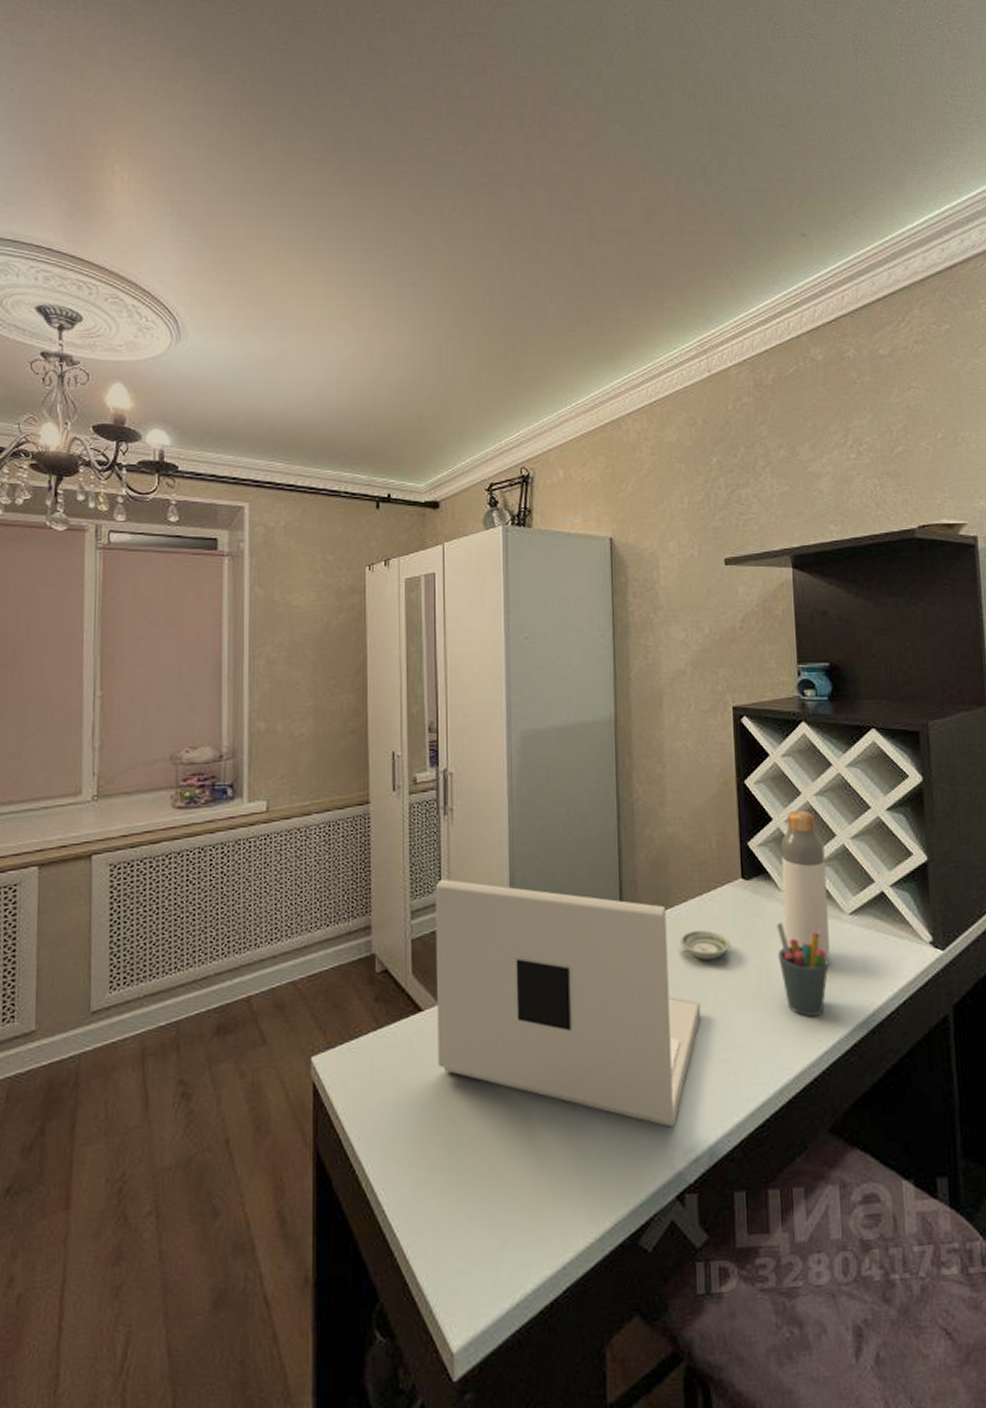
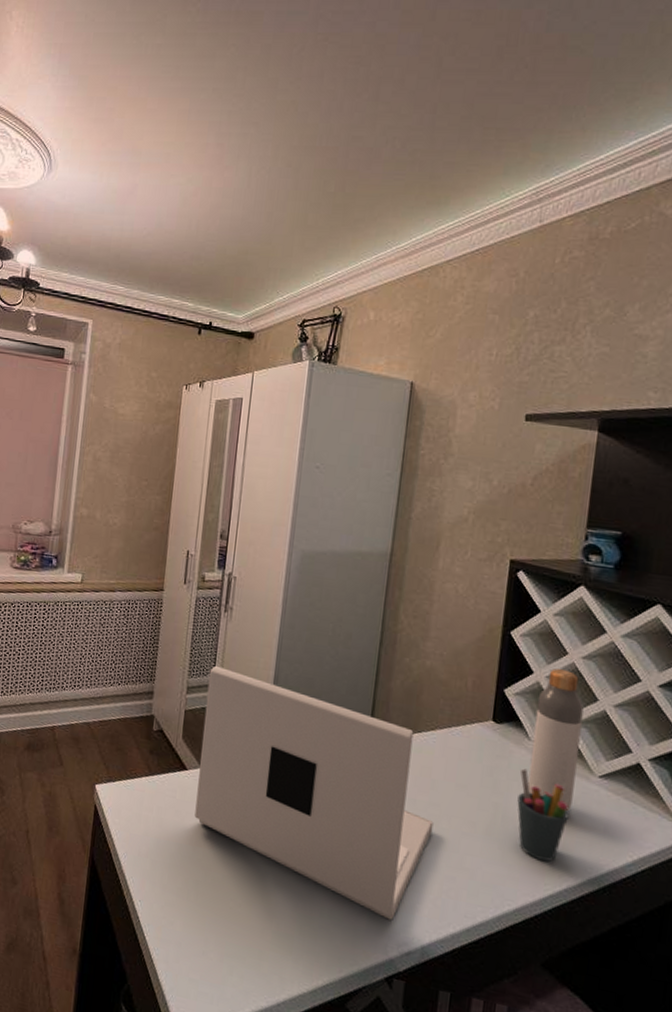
saucer: present [680,930,731,961] -> none [422,757,472,788]

